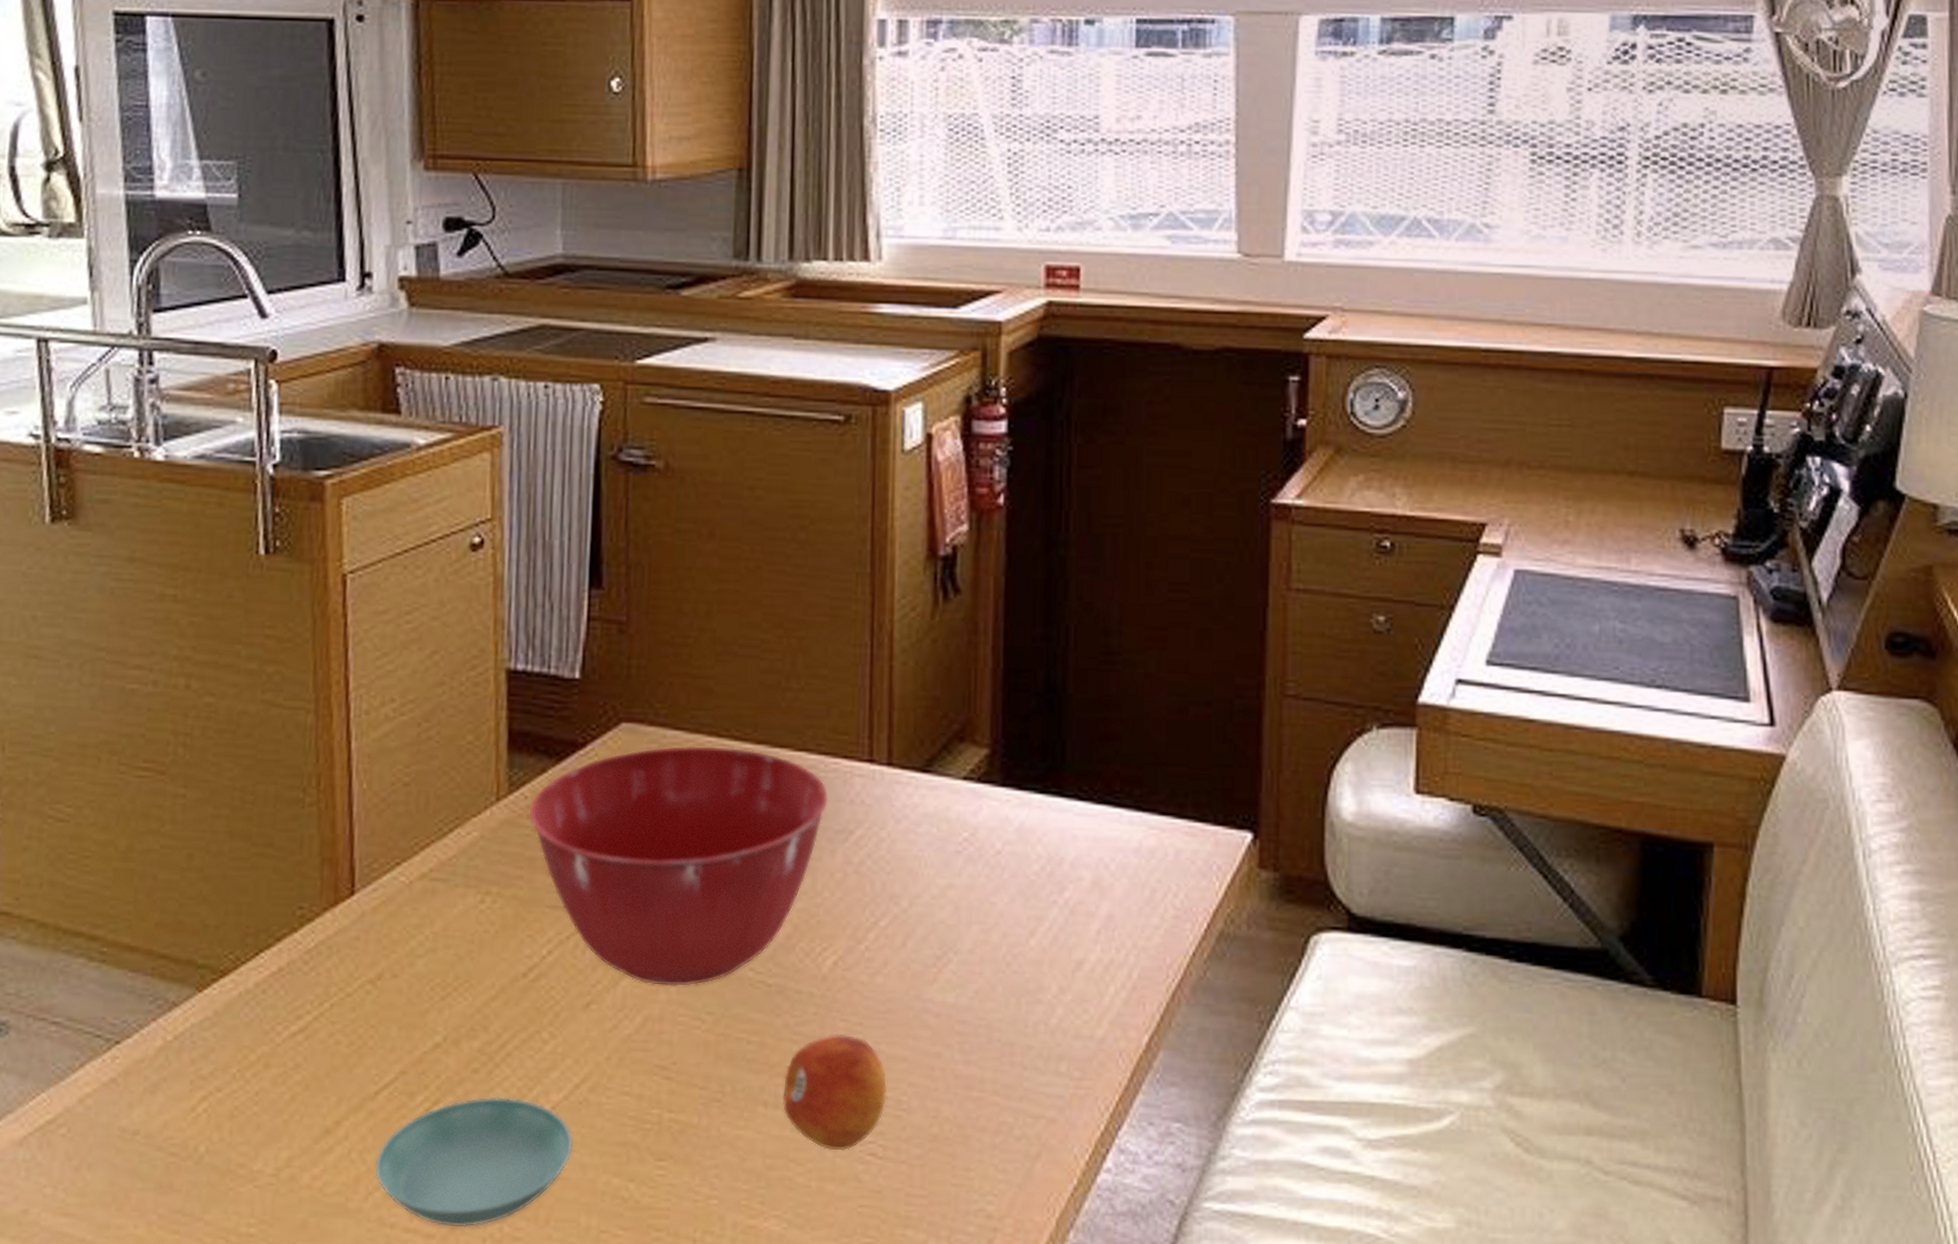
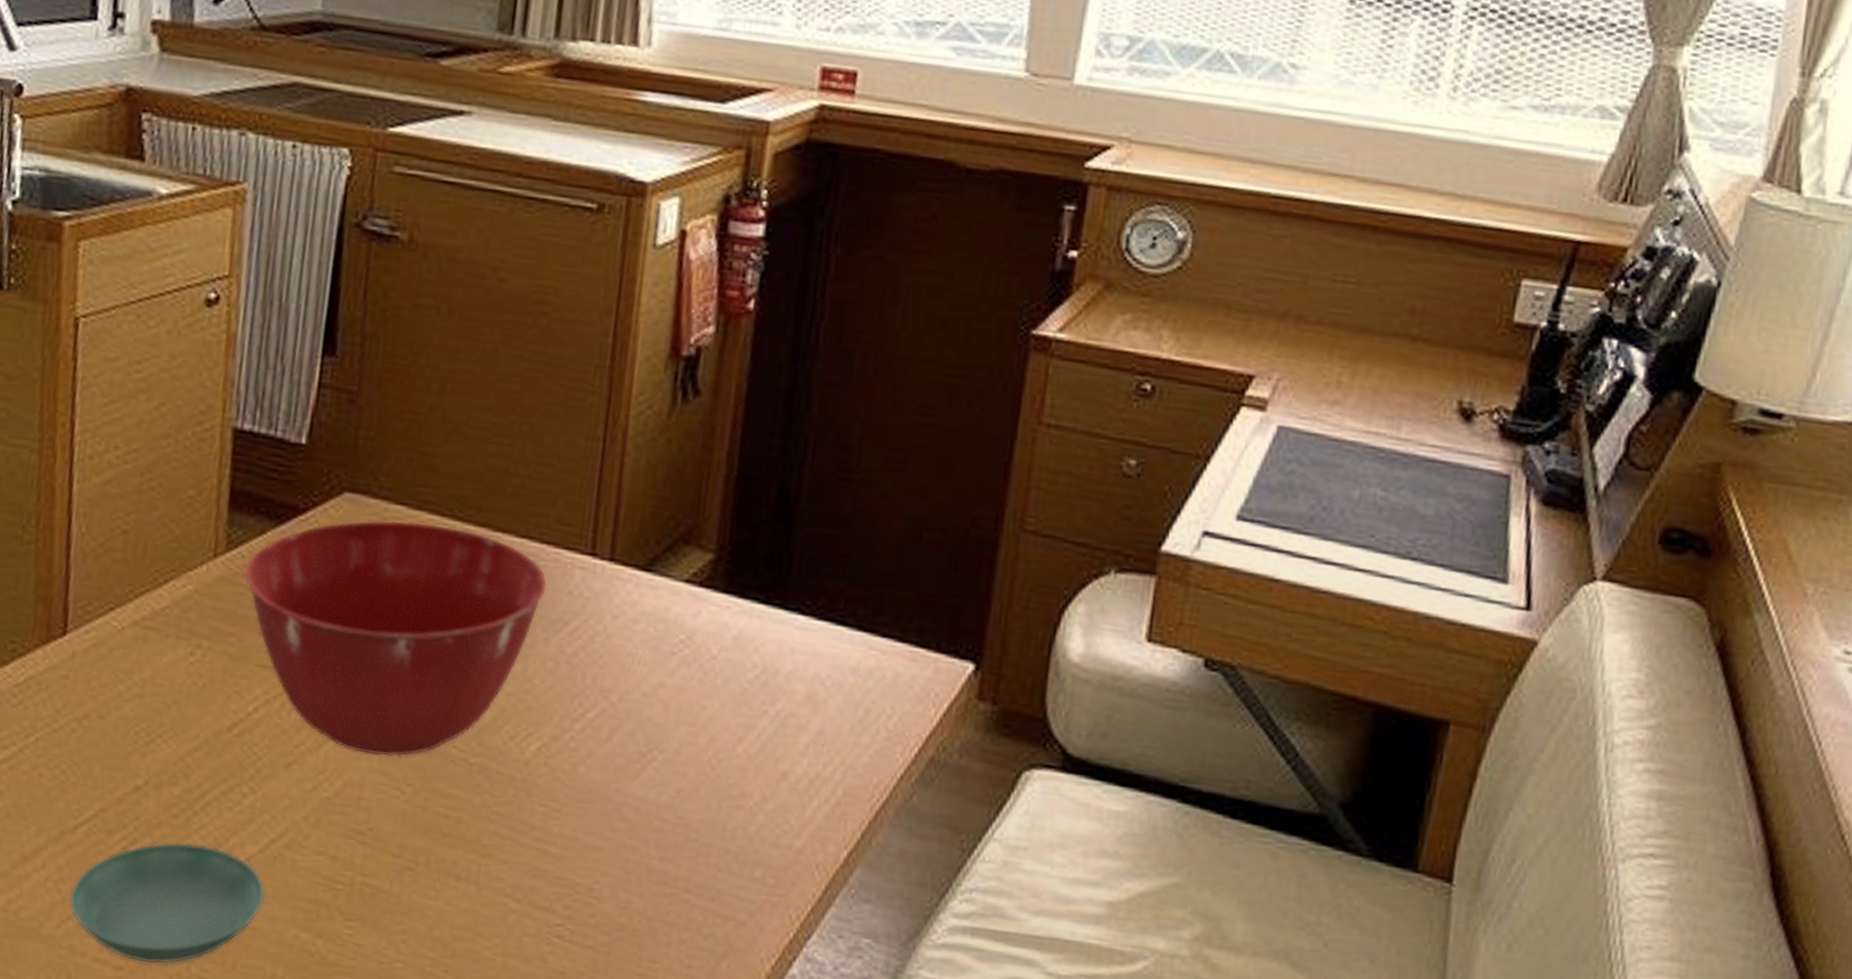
fruit: present [782,1034,887,1151] -> none [474,817,581,931]

